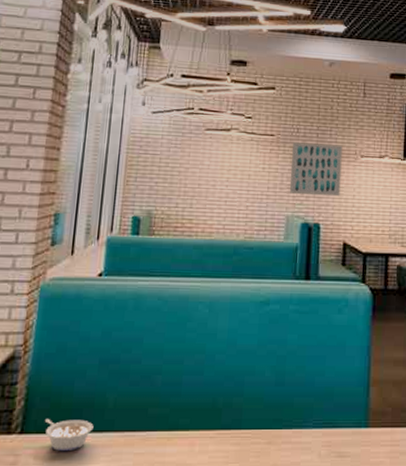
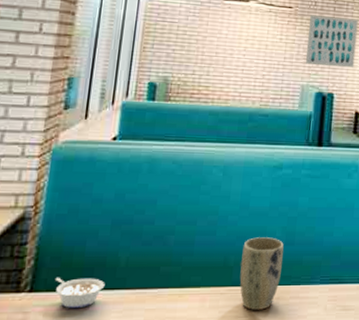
plant pot: none [229,377,274,456] -> present [239,237,284,310]

